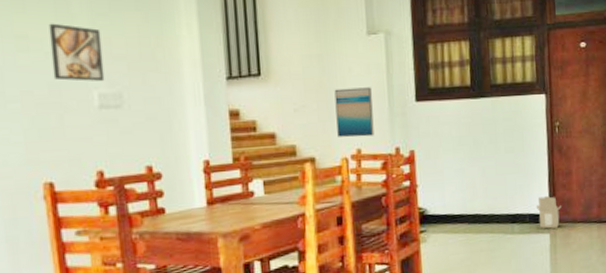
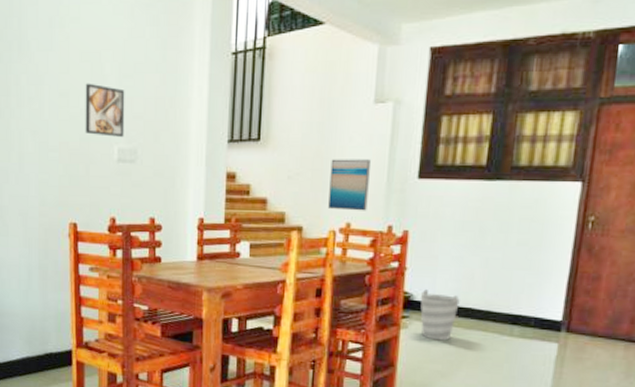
bucket: none [433,203,467,249] -> present [420,289,460,341]
cardboard box: present [535,195,562,229] -> none [545,299,581,339]

